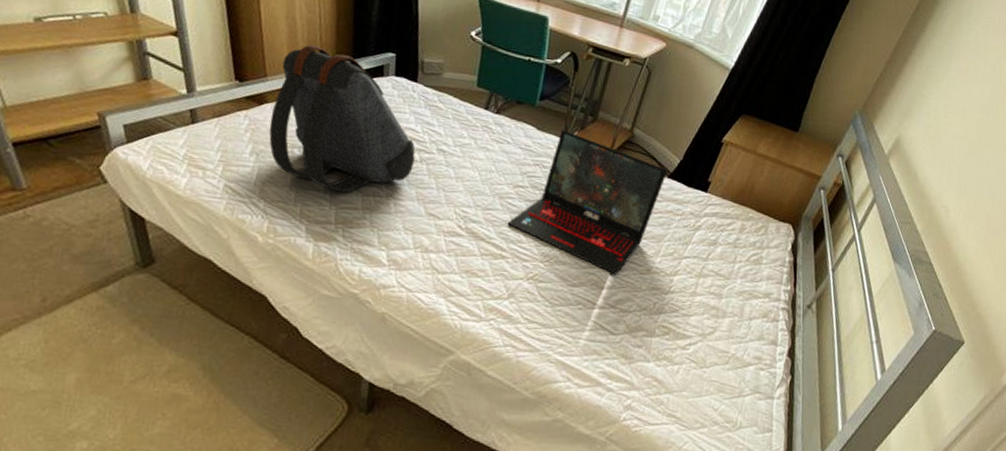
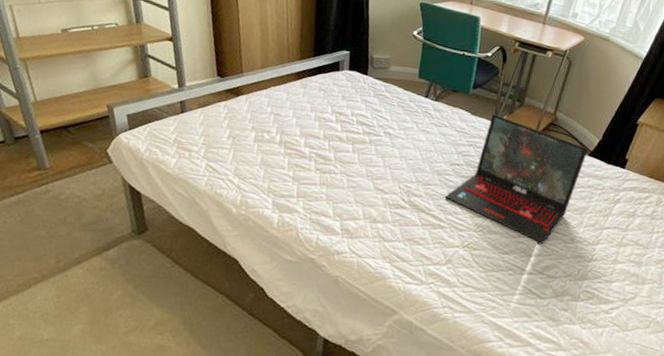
backpack: present [269,44,416,193] -> none [243,45,366,171]

